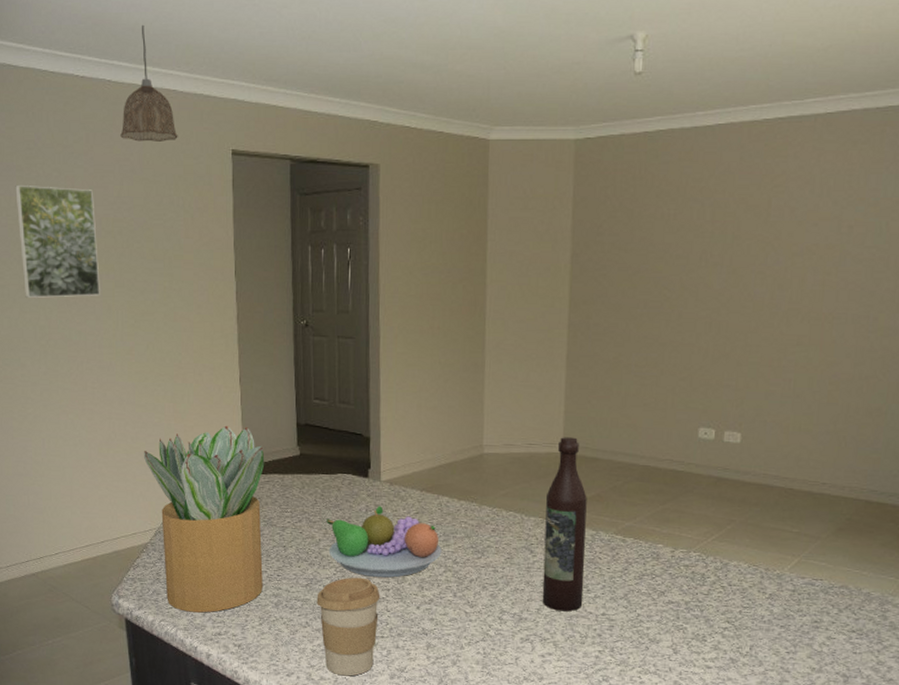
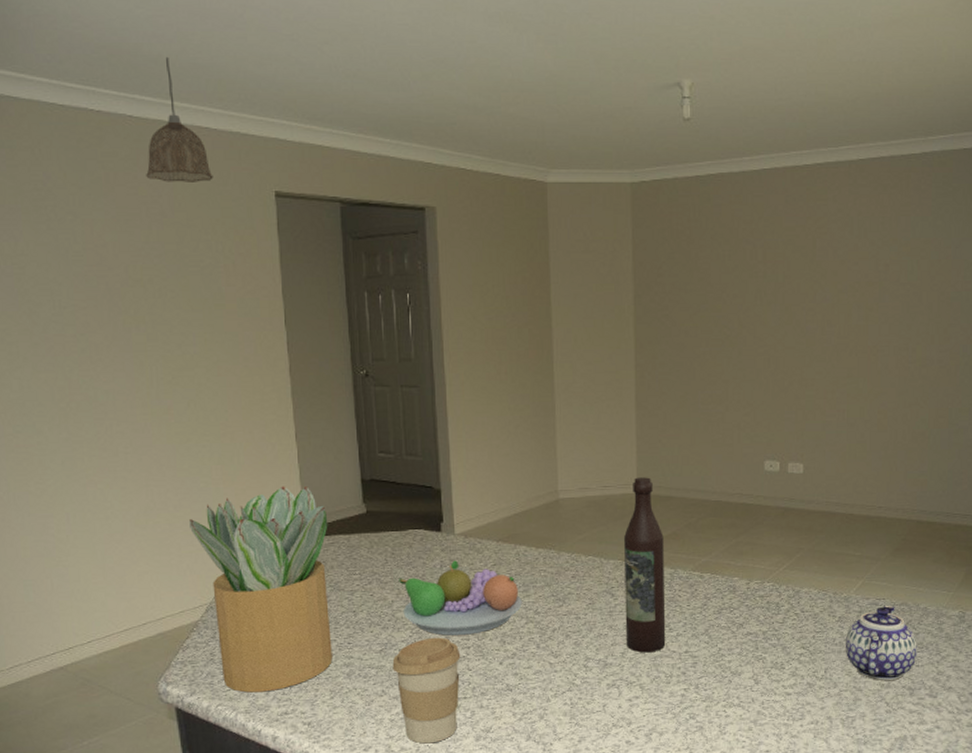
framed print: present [15,184,100,298] -> none [21,229,130,355]
teapot: none [775,586,856,666] -> present [846,605,917,681]

